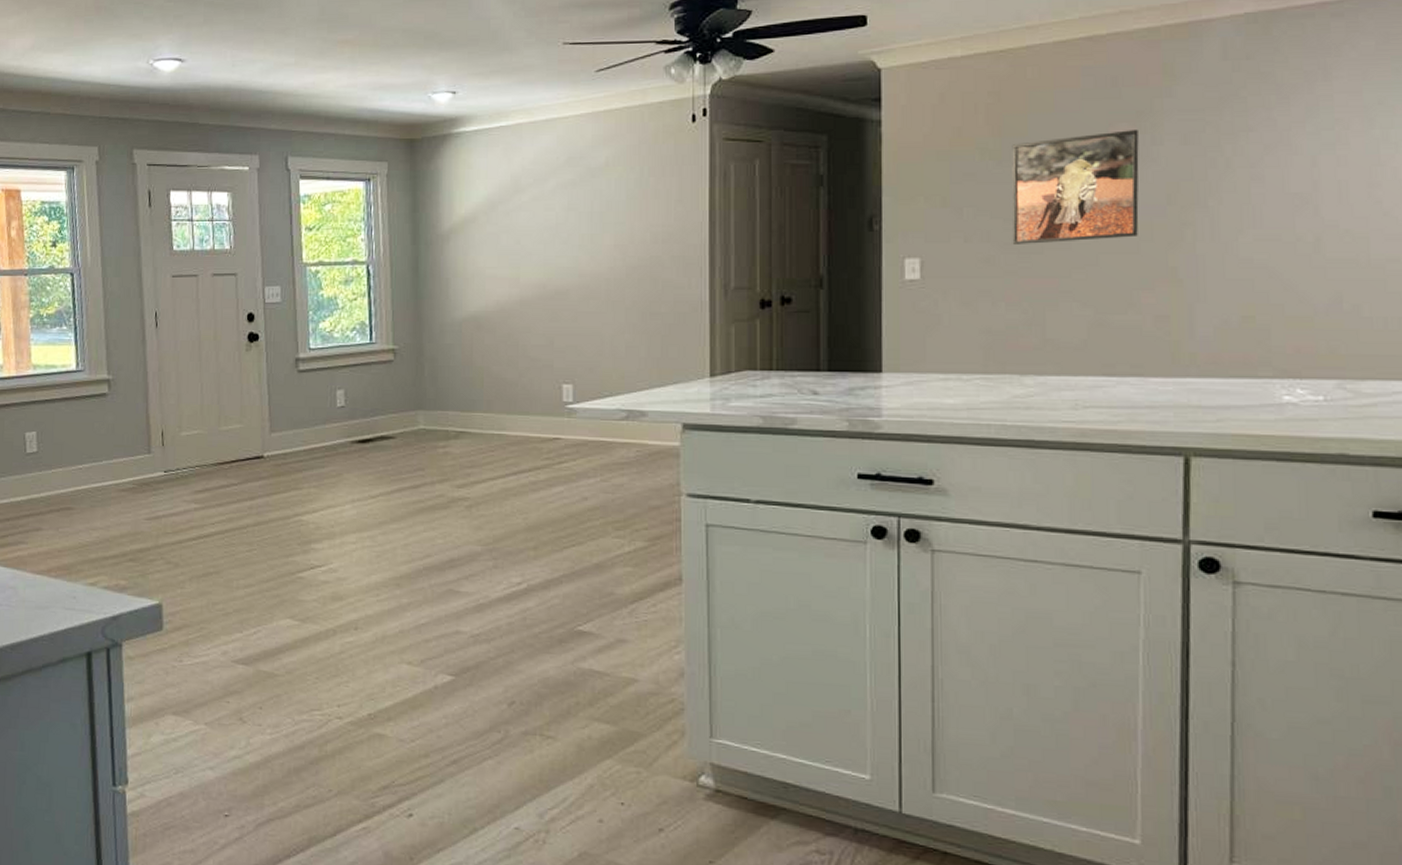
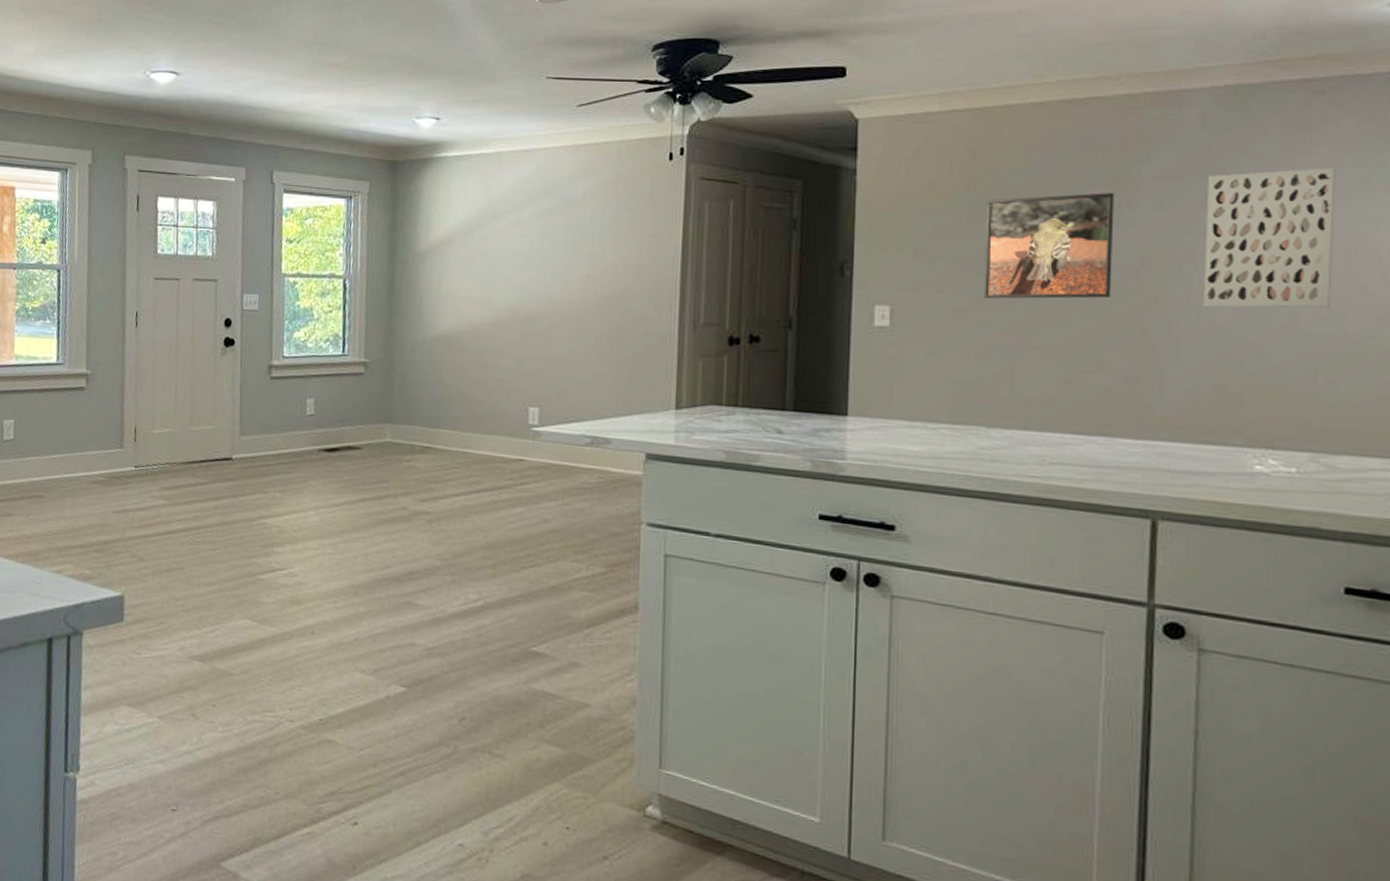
wall art: none [1228,90,1356,240] -> present [1203,167,1336,308]

